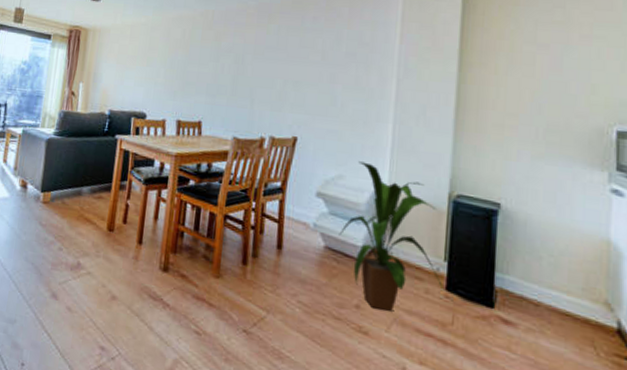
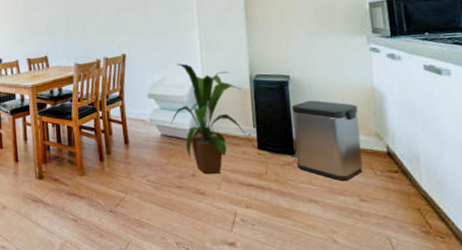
pedal bin: none [487,240,585,357] -> present [290,100,363,181]

